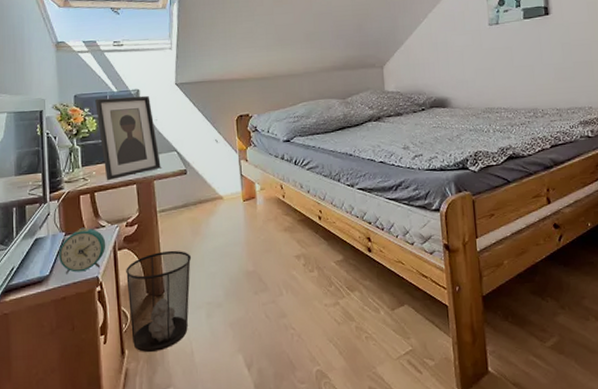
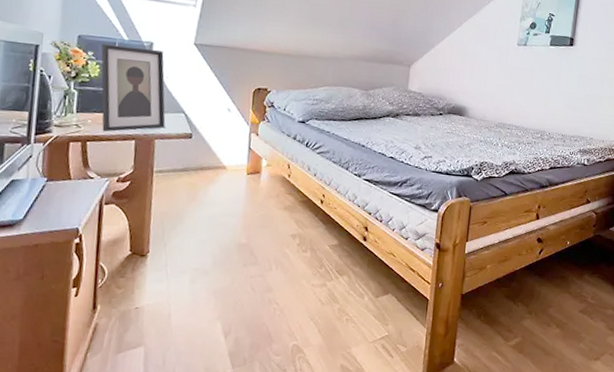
alarm clock: present [59,227,106,274] -> none [36,175,93,221]
waste bin: present [126,250,192,352] -> none [107,212,184,310]

